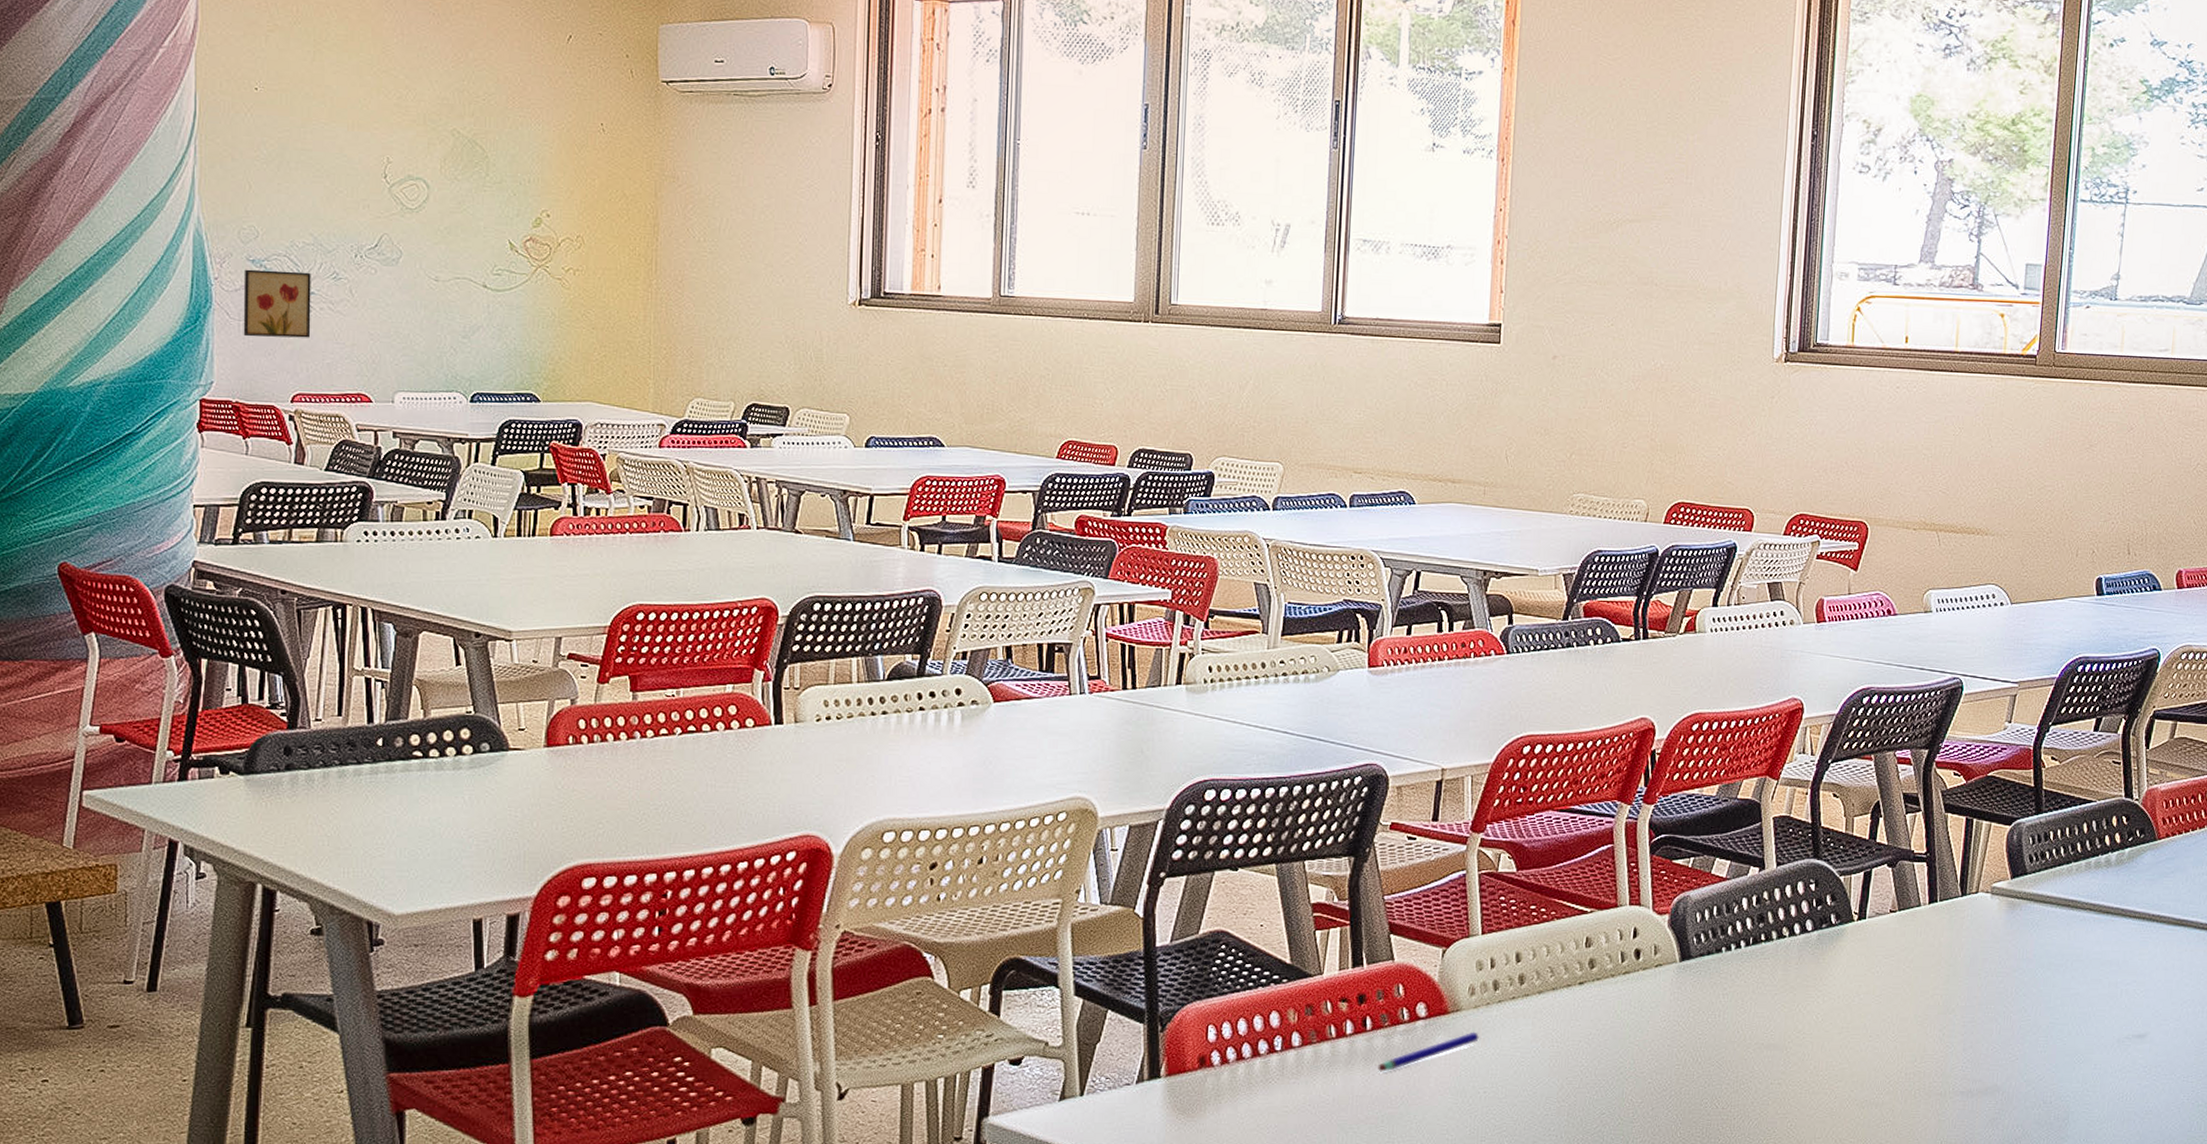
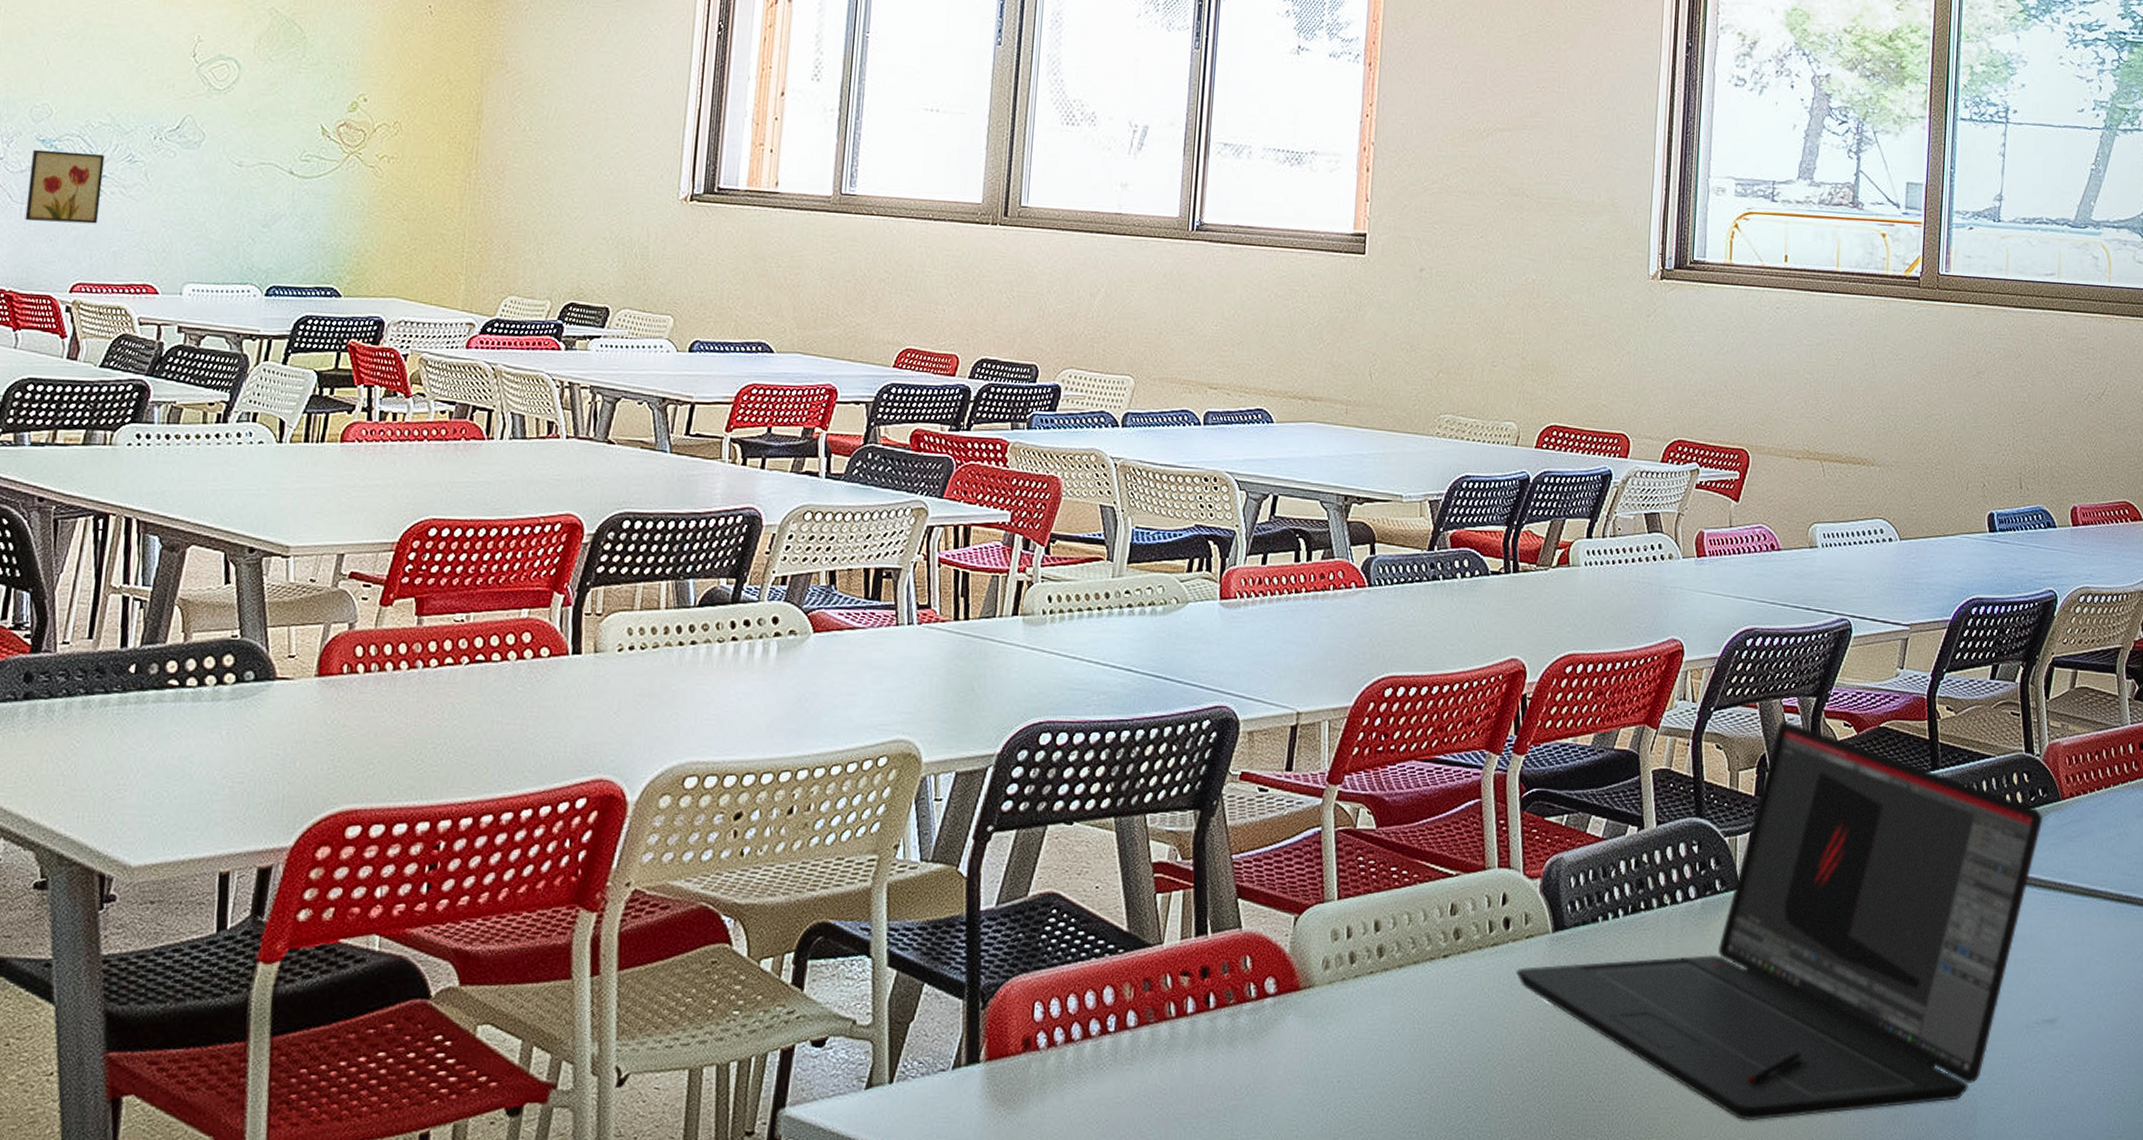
pen: present [1378,1032,1480,1072] -> none [1221,1011,1335,1058]
laptop: none [1646,772,2139,1125] -> present [1516,721,2042,1121]

